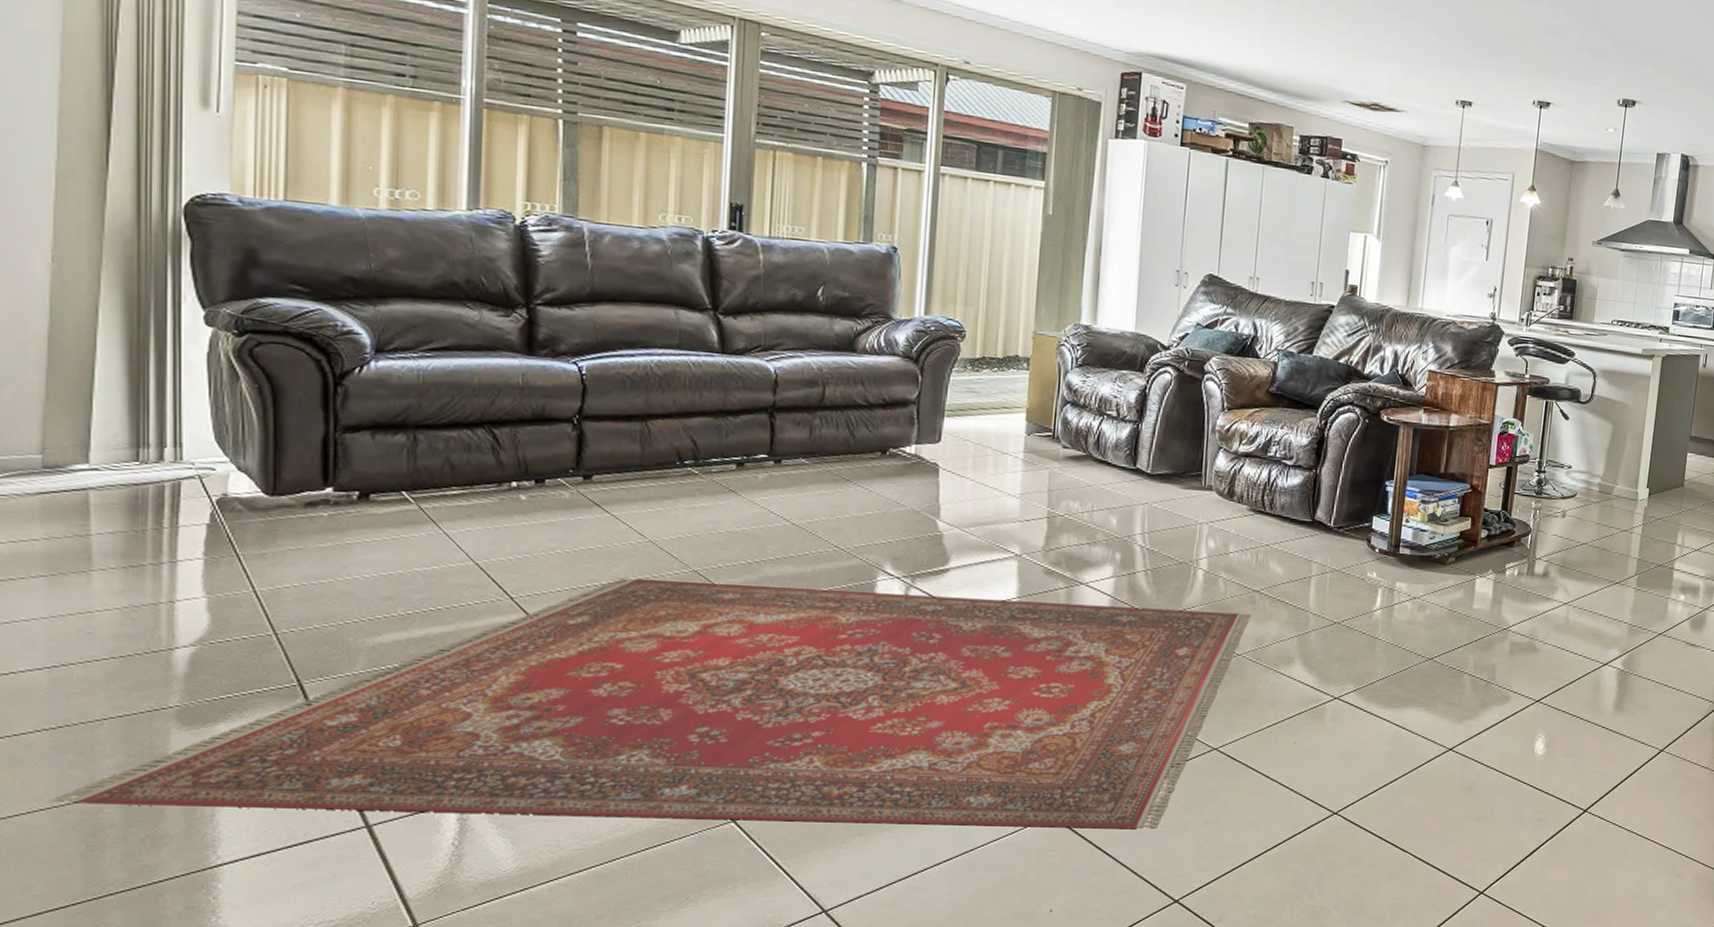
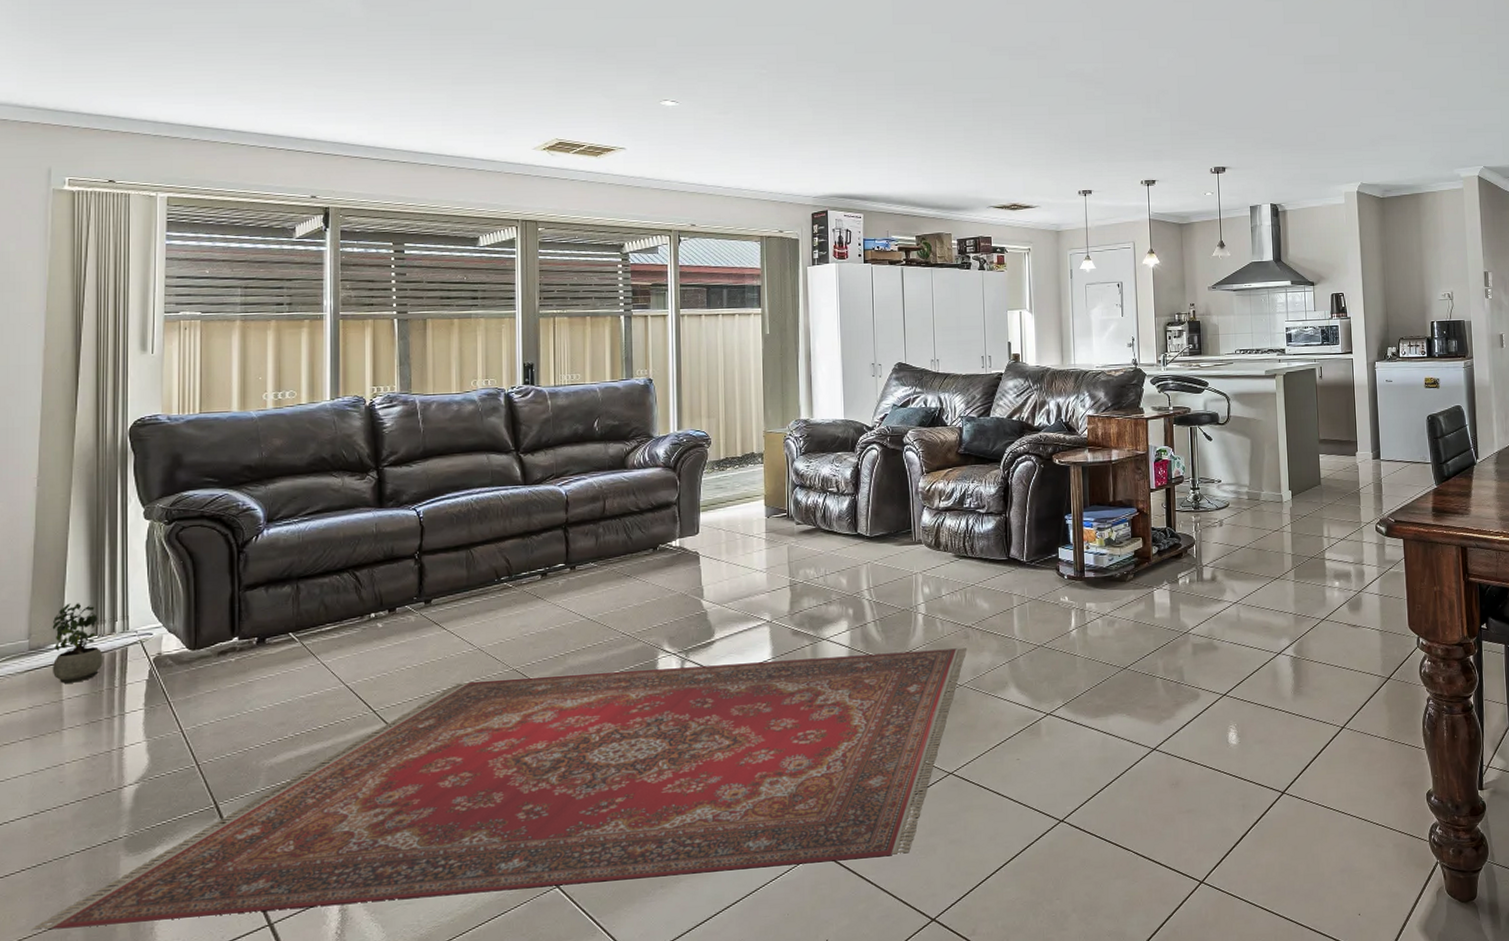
potted plant: none [75,417,147,516] -> present [52,603,103,684]

